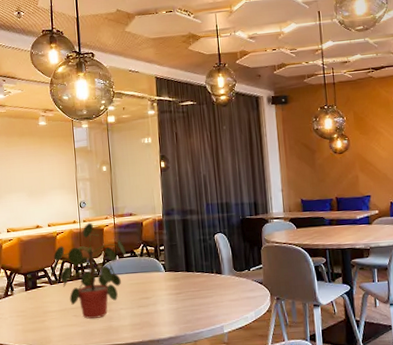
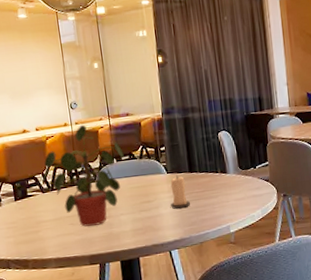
candle: none [167,273,186,306] -> present [170,175,190,209]

